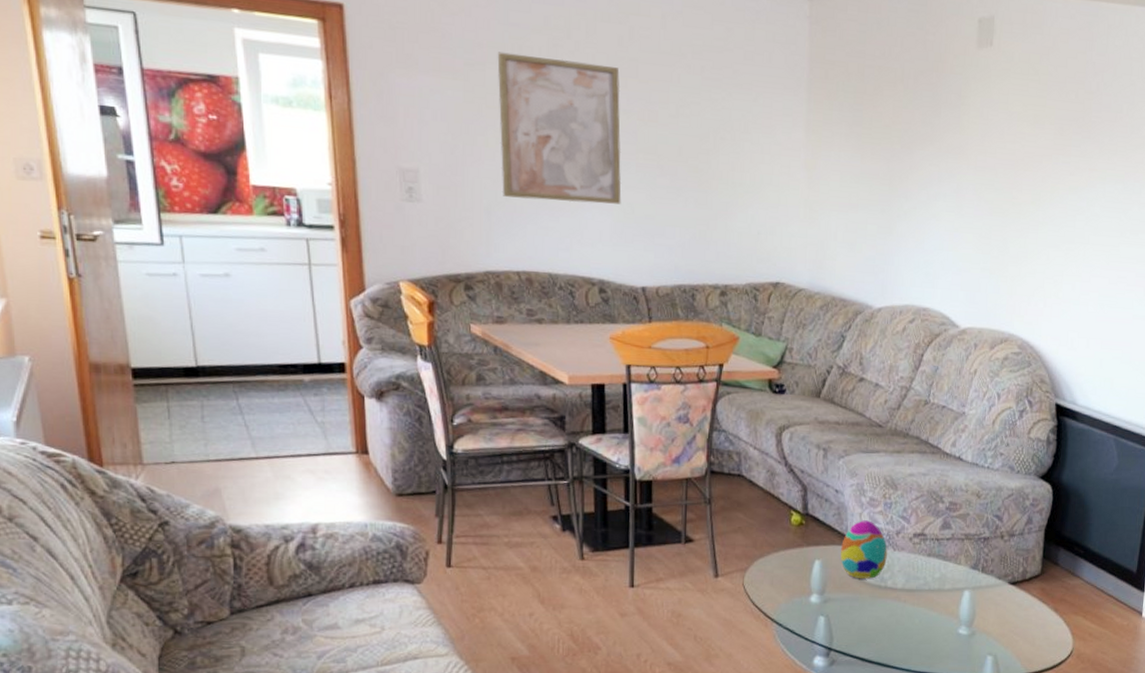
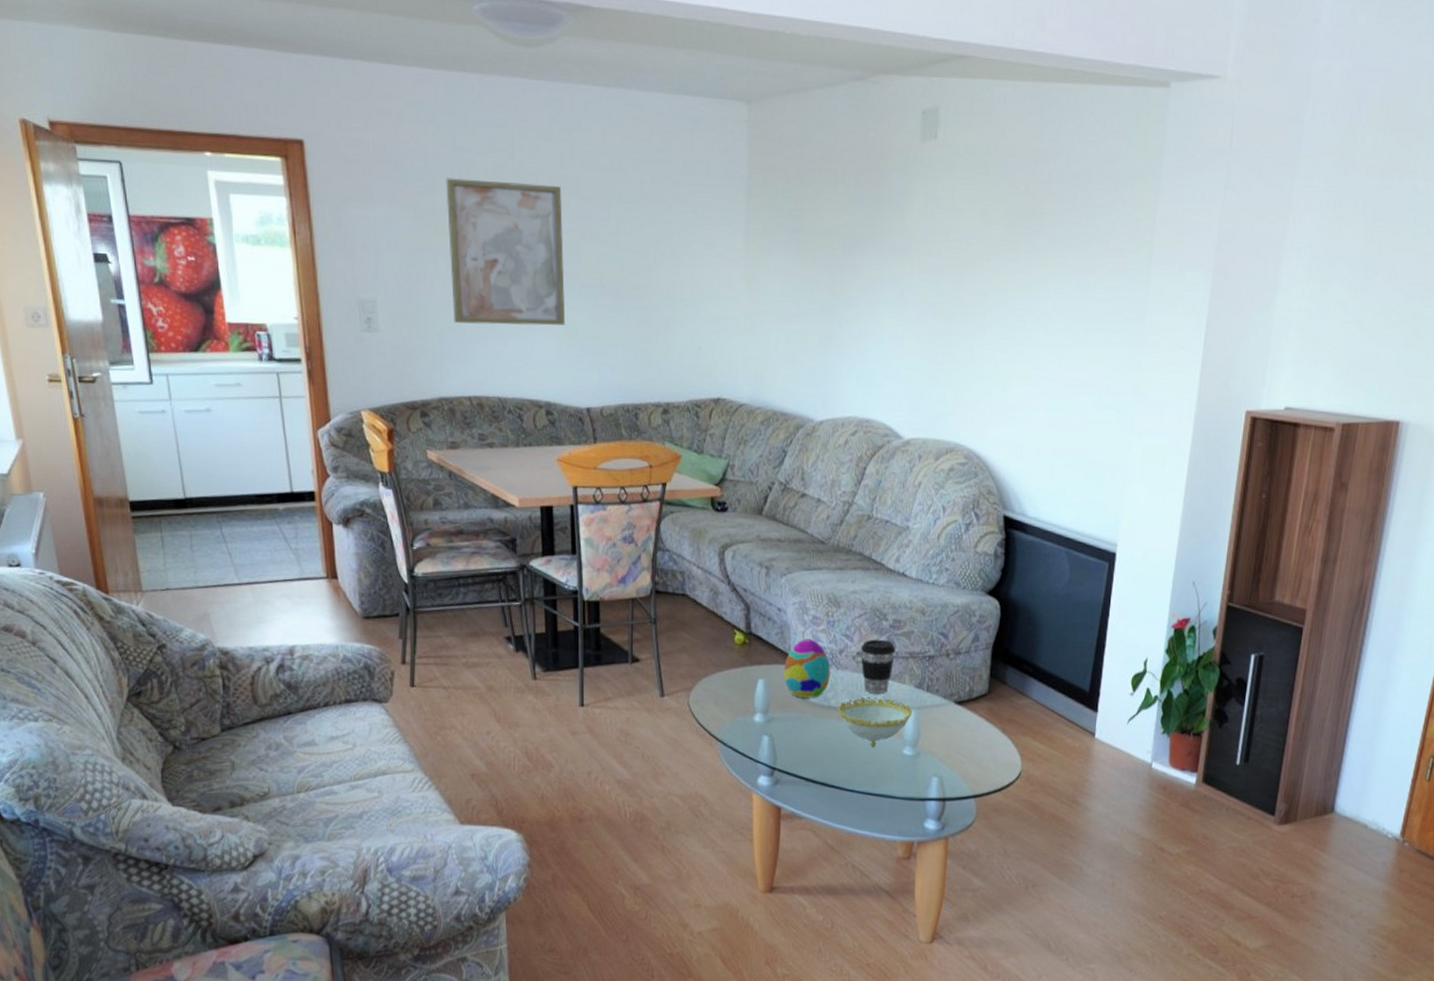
decorative bowl: none [894,578,969,627] -> present [837,697,913,748]
coffee cup: none [917,521,952,574] -> present [861,639,896,693]

